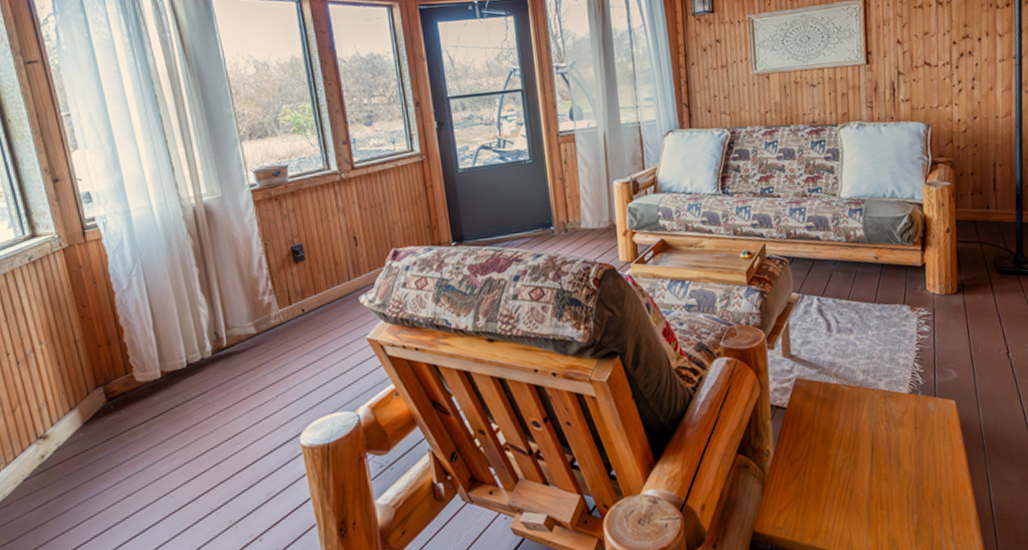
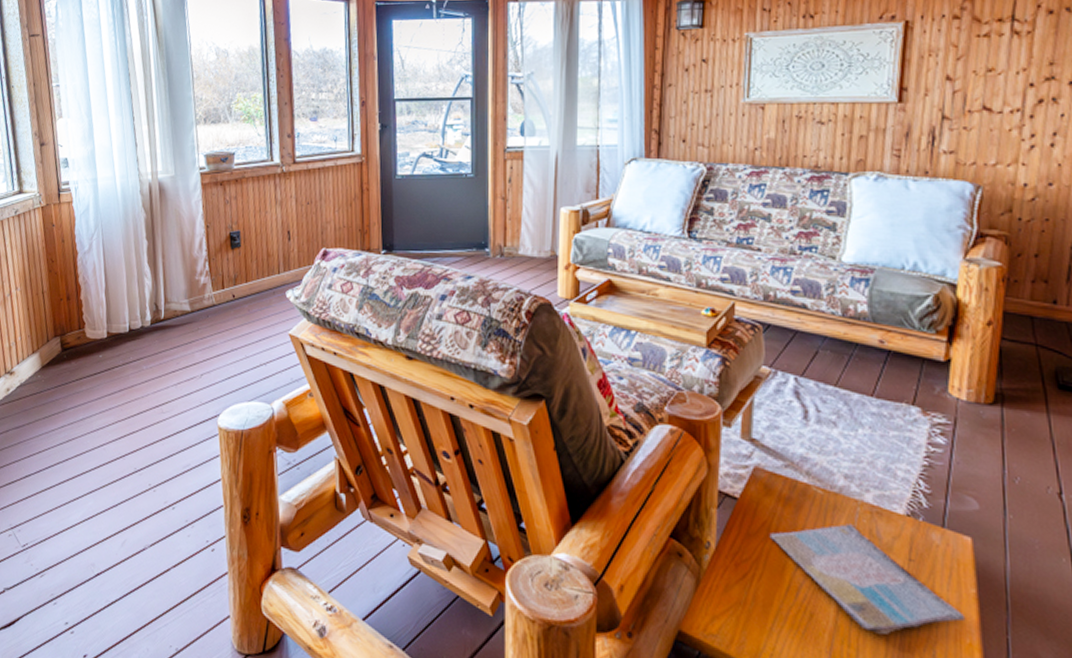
book: none [813,409,959,493] -> present [769,524,966,634]

